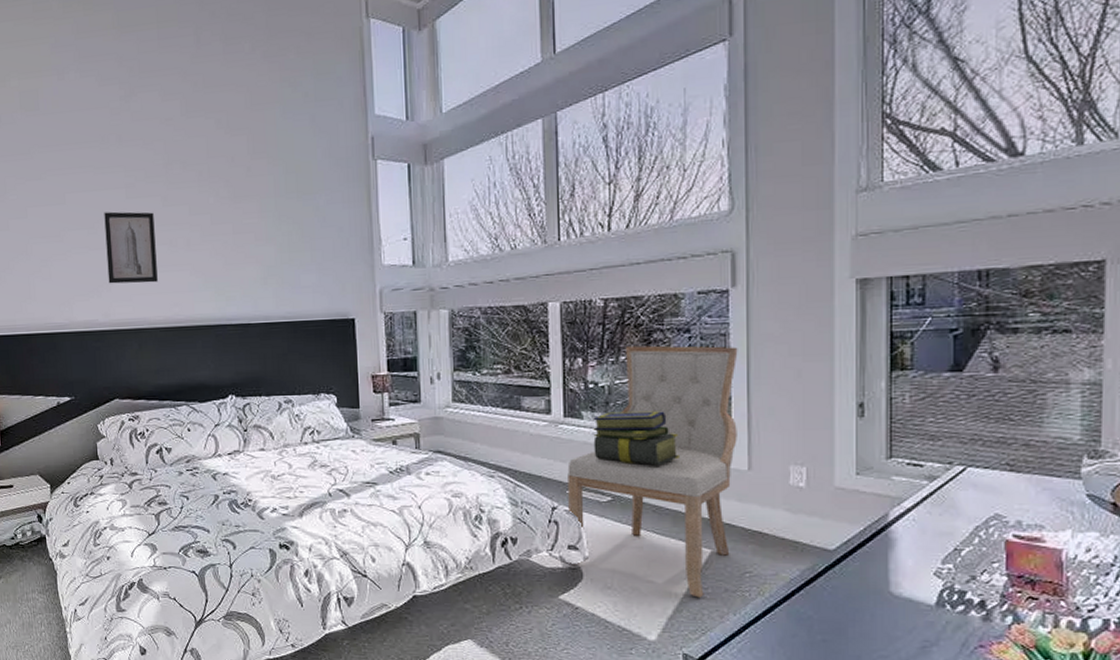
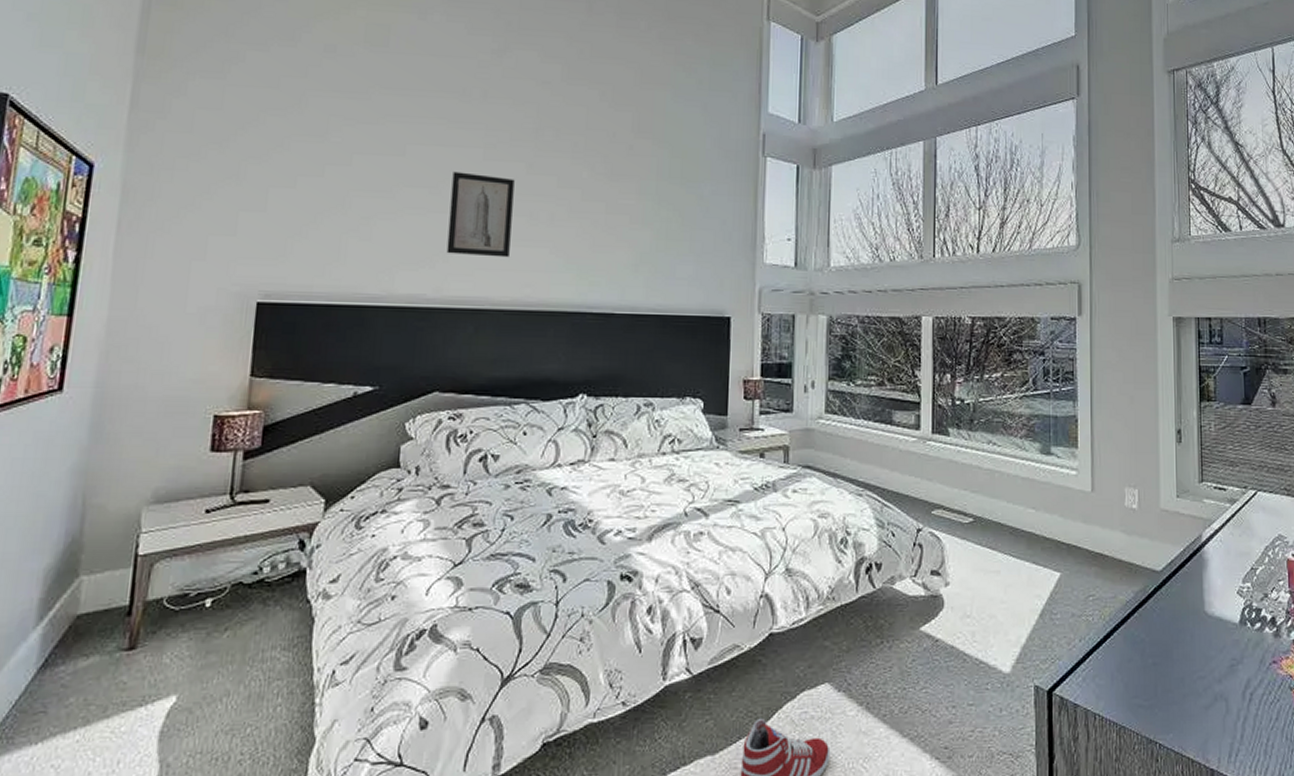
chair: present [567,345,738,598] -> none [933,365,1083,624]
stack of books: present [593,411,681,466] -> none [958,430,1035,486]

